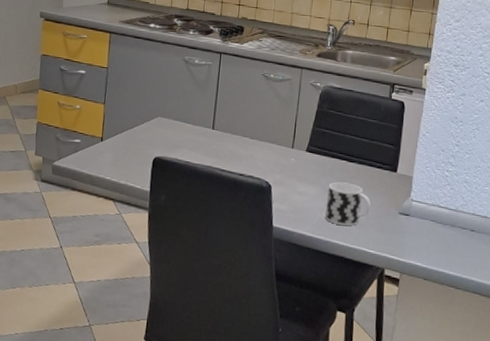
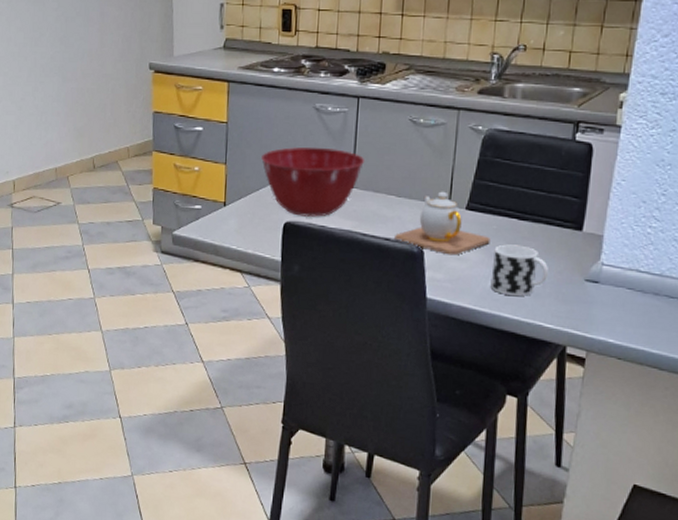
mixing bowl: none [136,92,225,154] -> present [261,147,365,217]
teapot: none [248,135,326,190] -> present [395,191,491,256]

